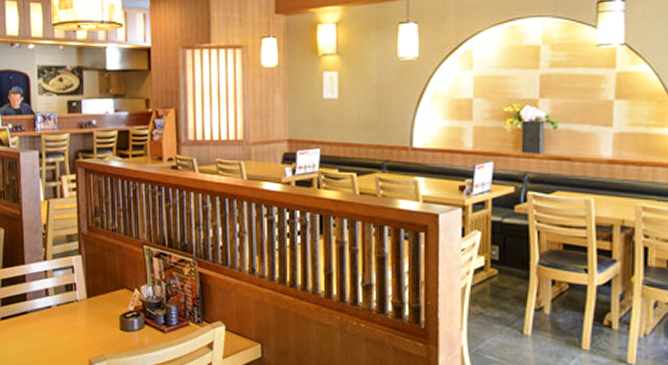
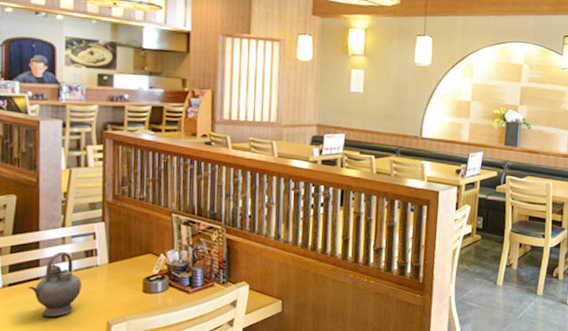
teapot: none [19,285,64,353] -> present [29,251,81,318]

